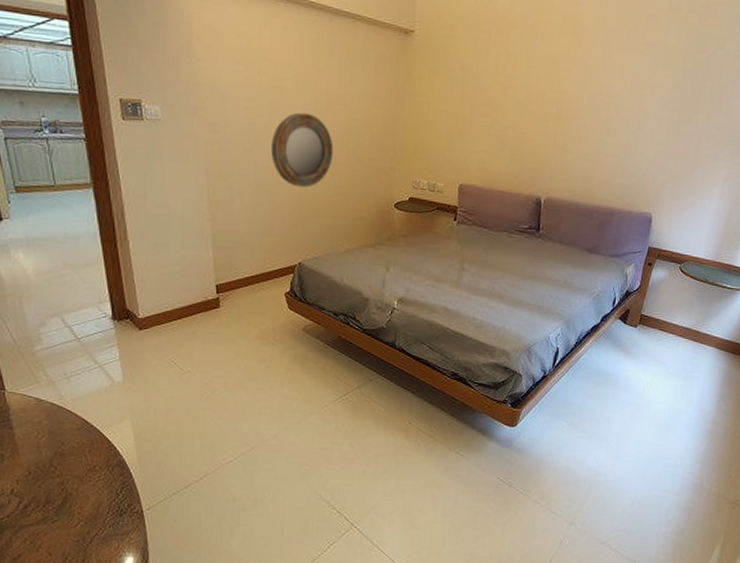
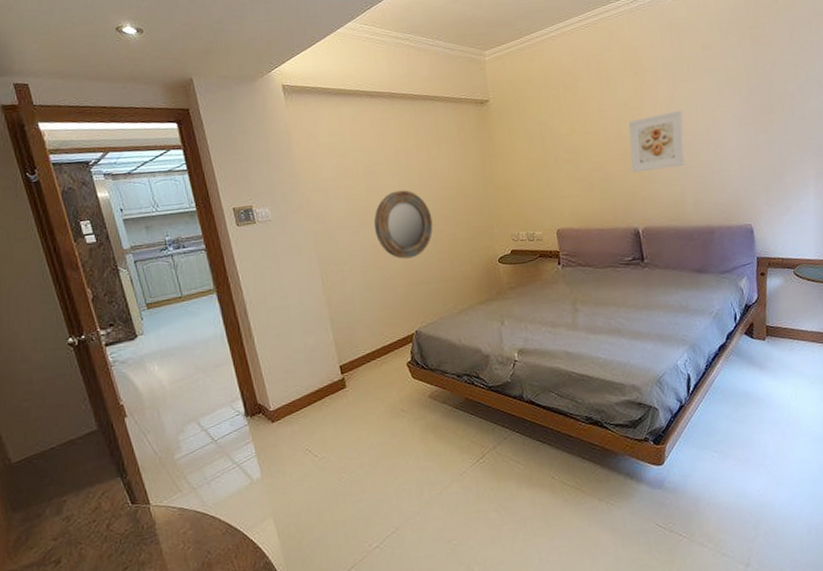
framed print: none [547,81,613,142] -> present [628,110,686,173]

